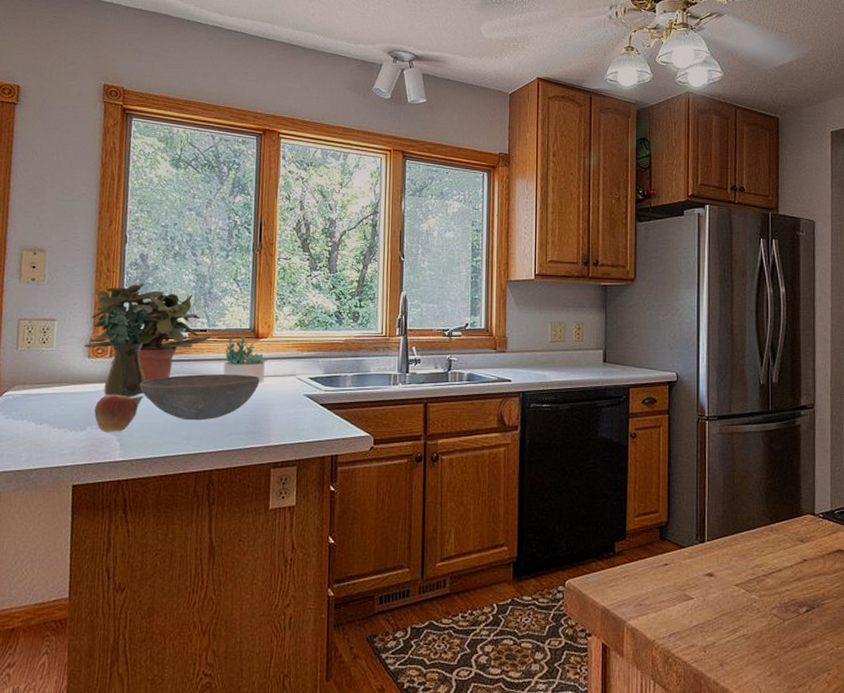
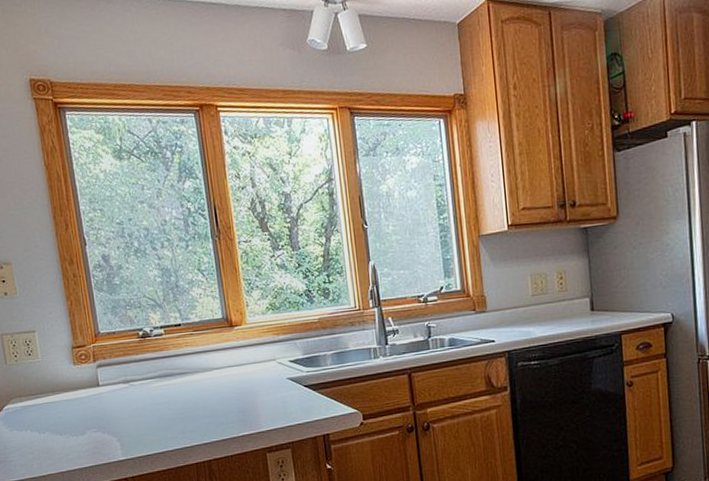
potted plant: present [84,283,211,381] -> none [67,284,186,381]
fruit: present [94,388,138,433] -> none [89,390,130,435]
vase: present [98,299,148,407] -> none [75,304,134,407]
bowl: present [139,374,260,421] -> none [127,364,242,416]
succulent plant: present [223,336,267,384] -> none [201,326,246,372]

